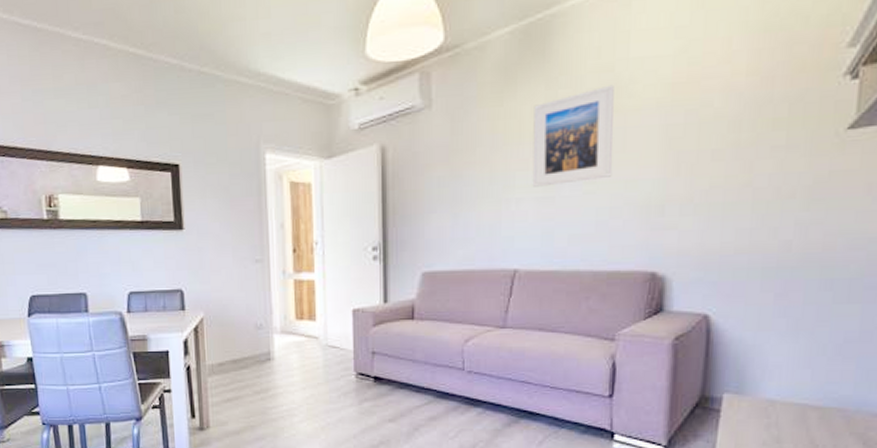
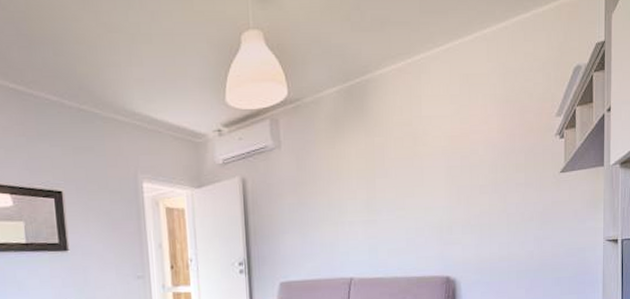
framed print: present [532,84,614,187] -> none [358,135,416,212]

